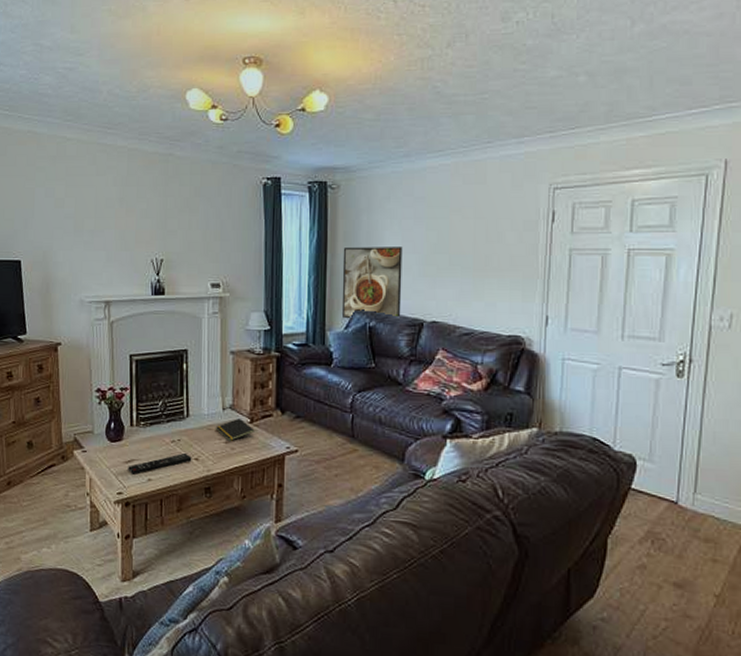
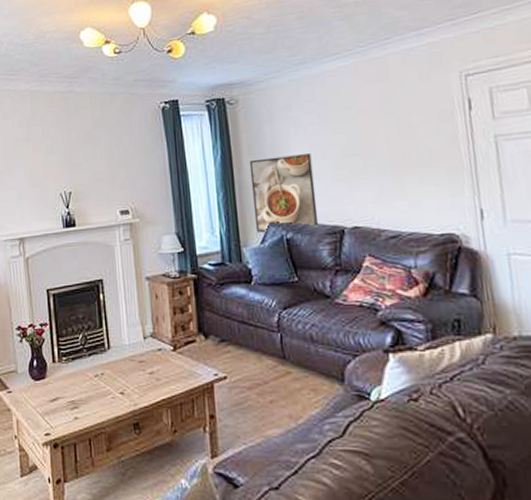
remote control: present [128,452,192,476] -> none [53,387,118,415]
notepad: present [216,419,255,441] -> none [139,347,179,371]

